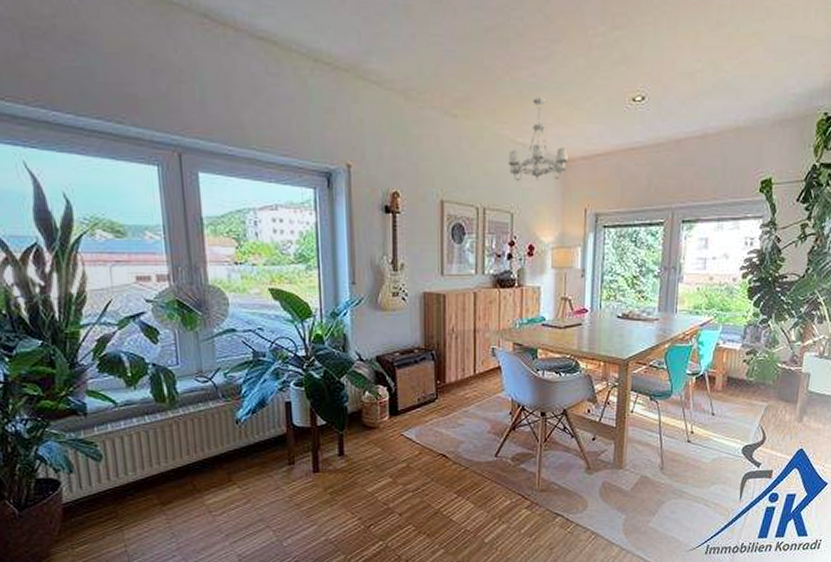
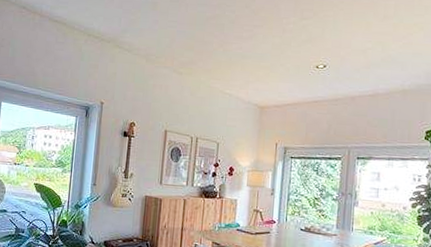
chandelier: present [507,97,568,182] -> none [217,63,264,121]

